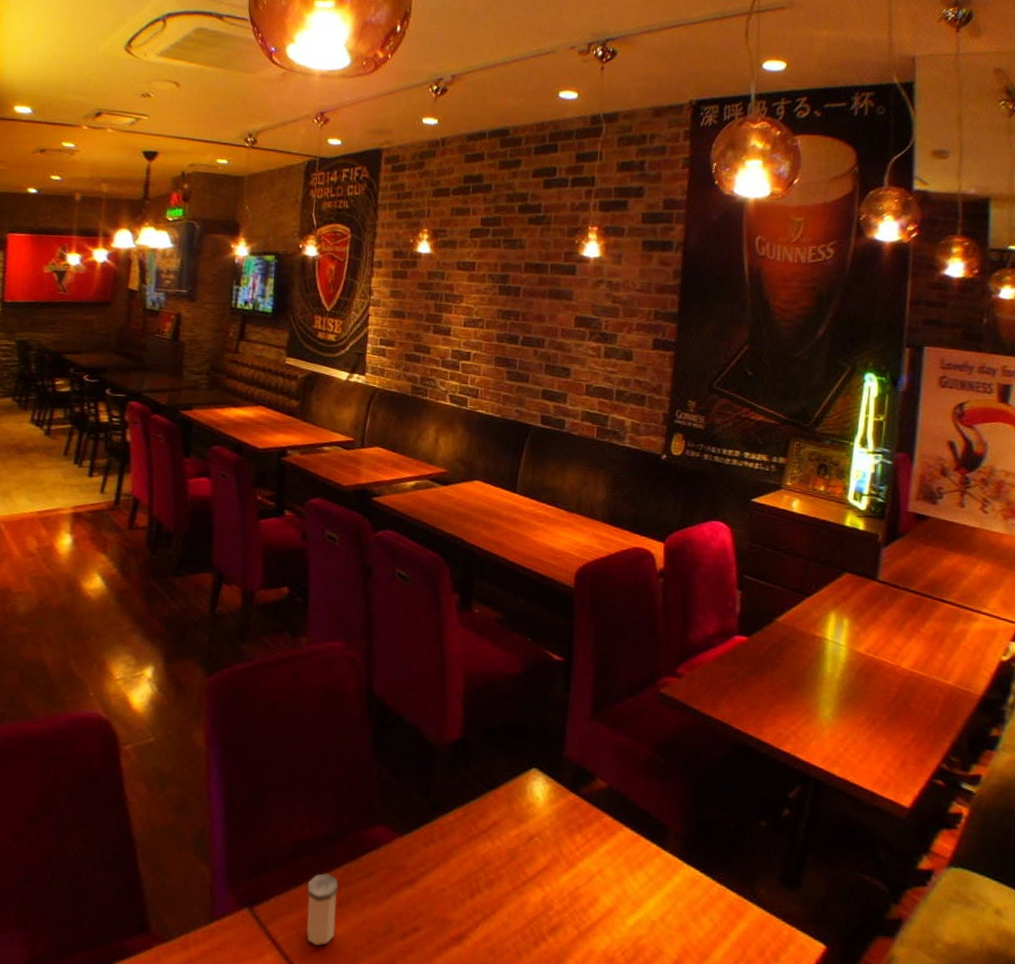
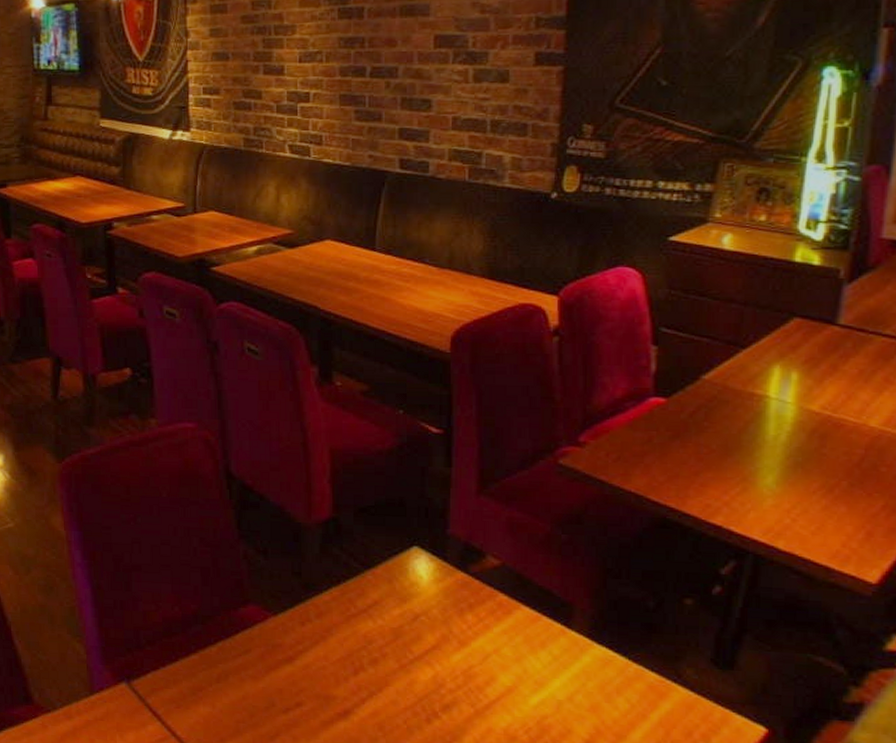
salt shaker: present [306,873,339,946] -> none [182,651,215,719]

